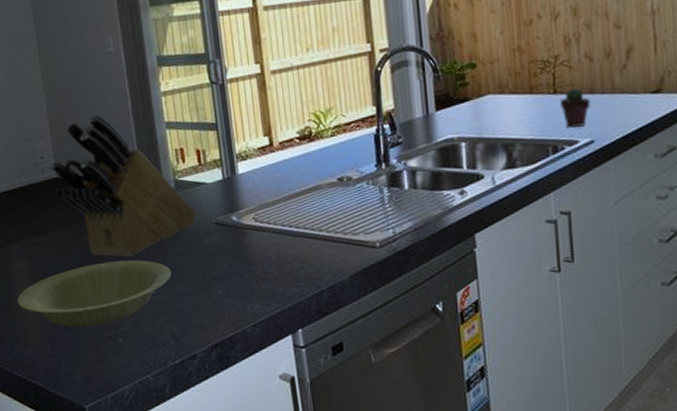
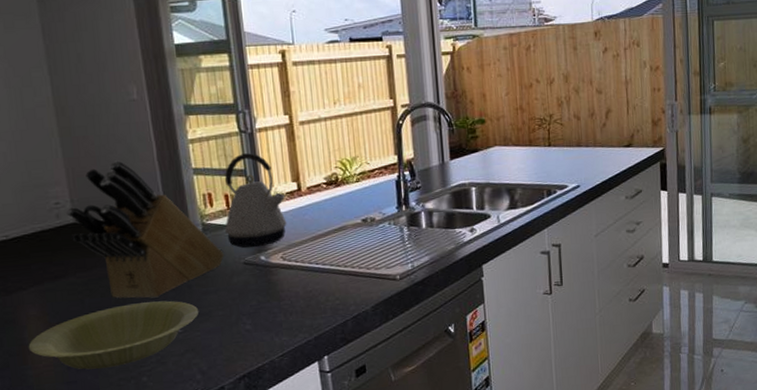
kettle: none [196,105,259,207] -> present [224,153,287,248]
potted succulent: present [560,88,591,128] -> none [553,142,578,175]

